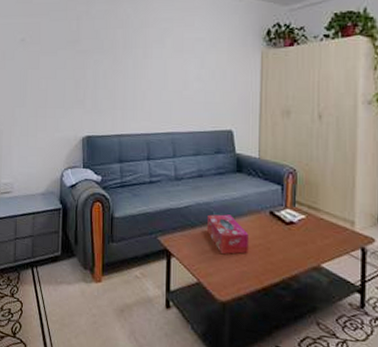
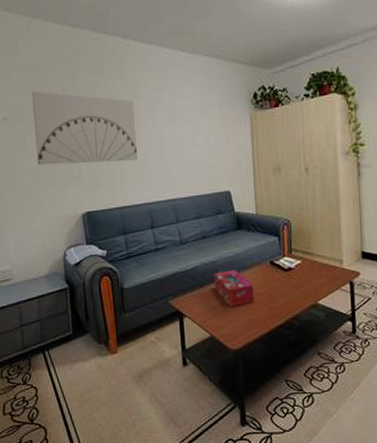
wall art: none [46,15,143,90] -> present [31,91,138,165]

